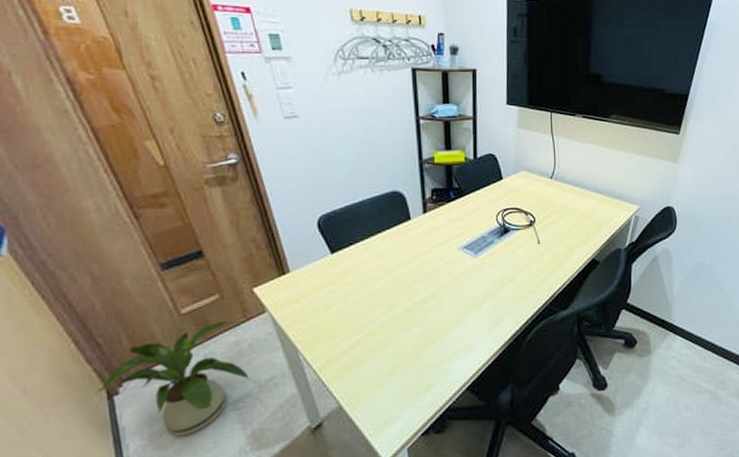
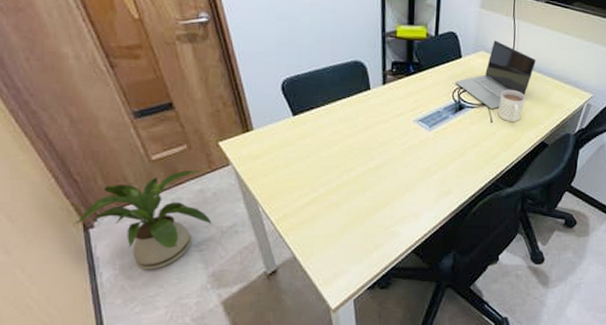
laptop: none [499,159,579,230] -> present [456,40,536,110]
mug: none [544,208,571,242] -> present [497,90,525,123]

